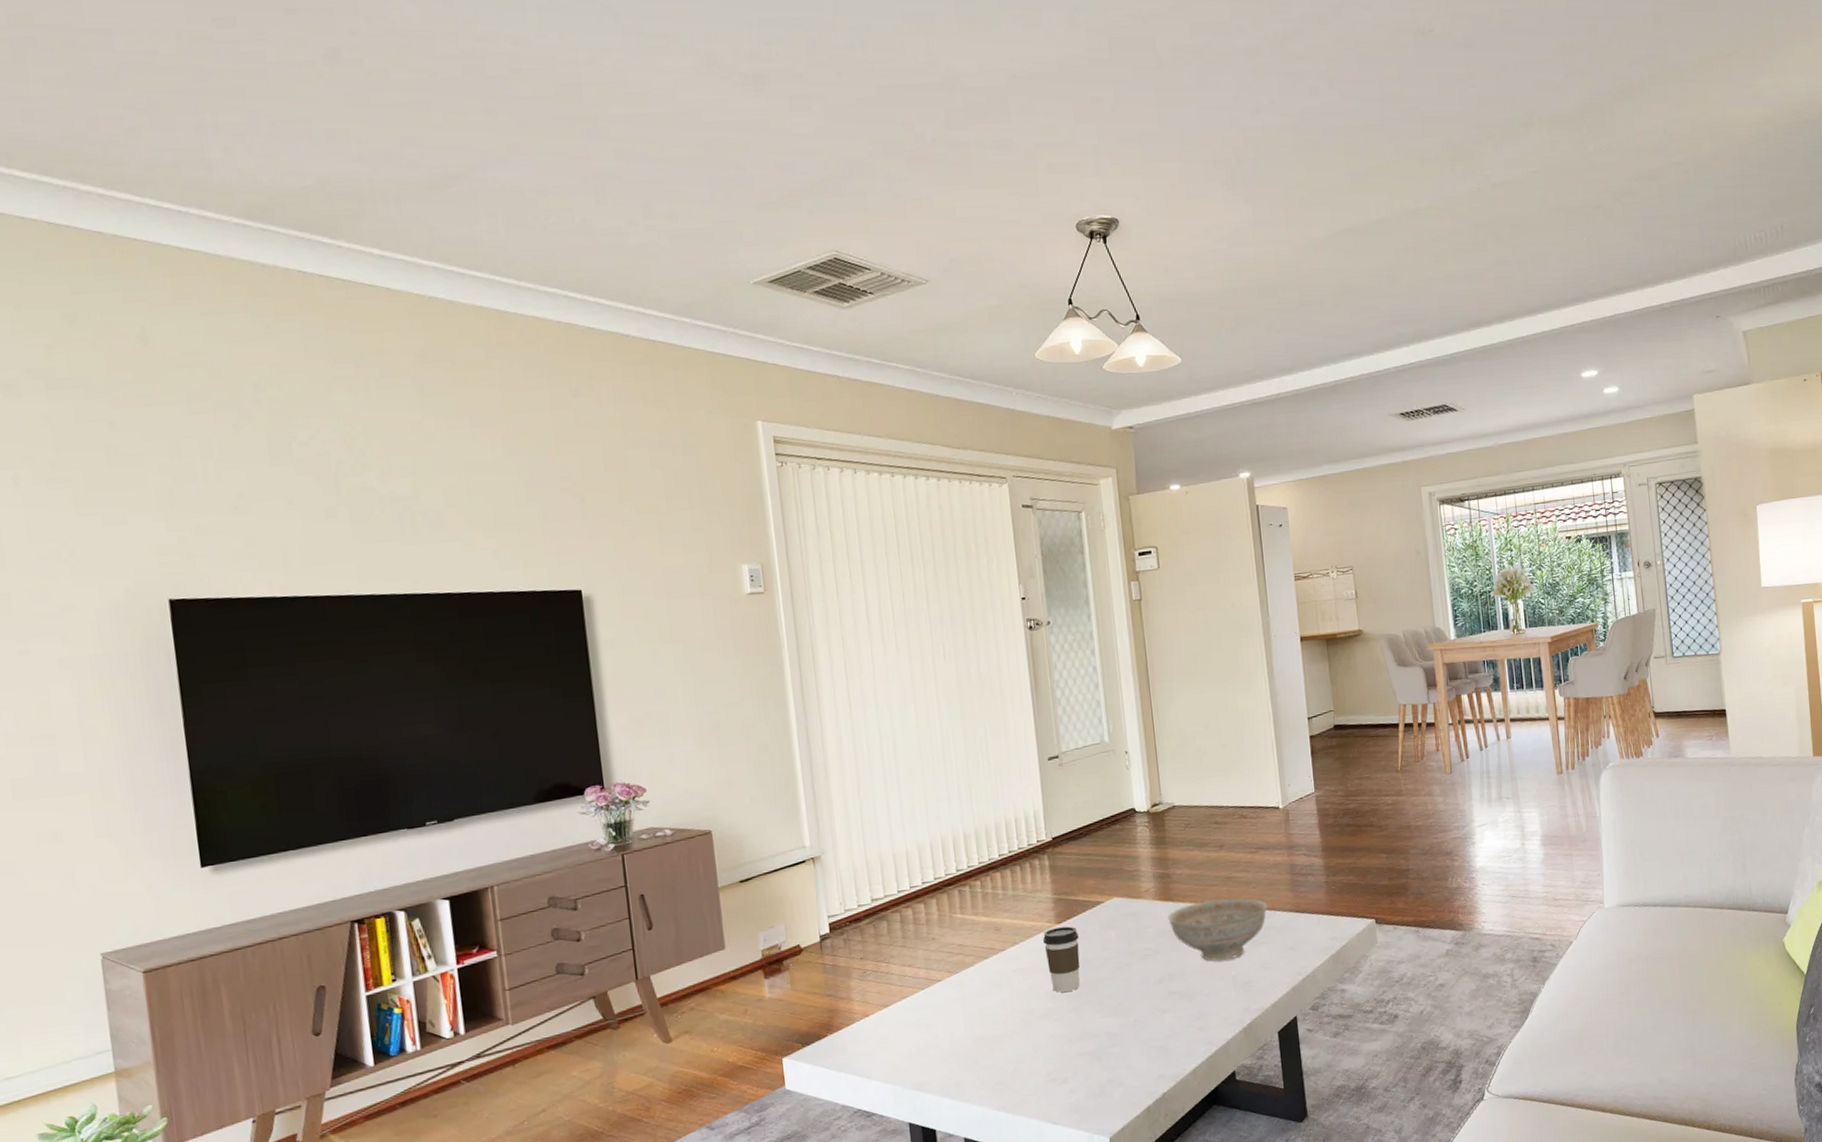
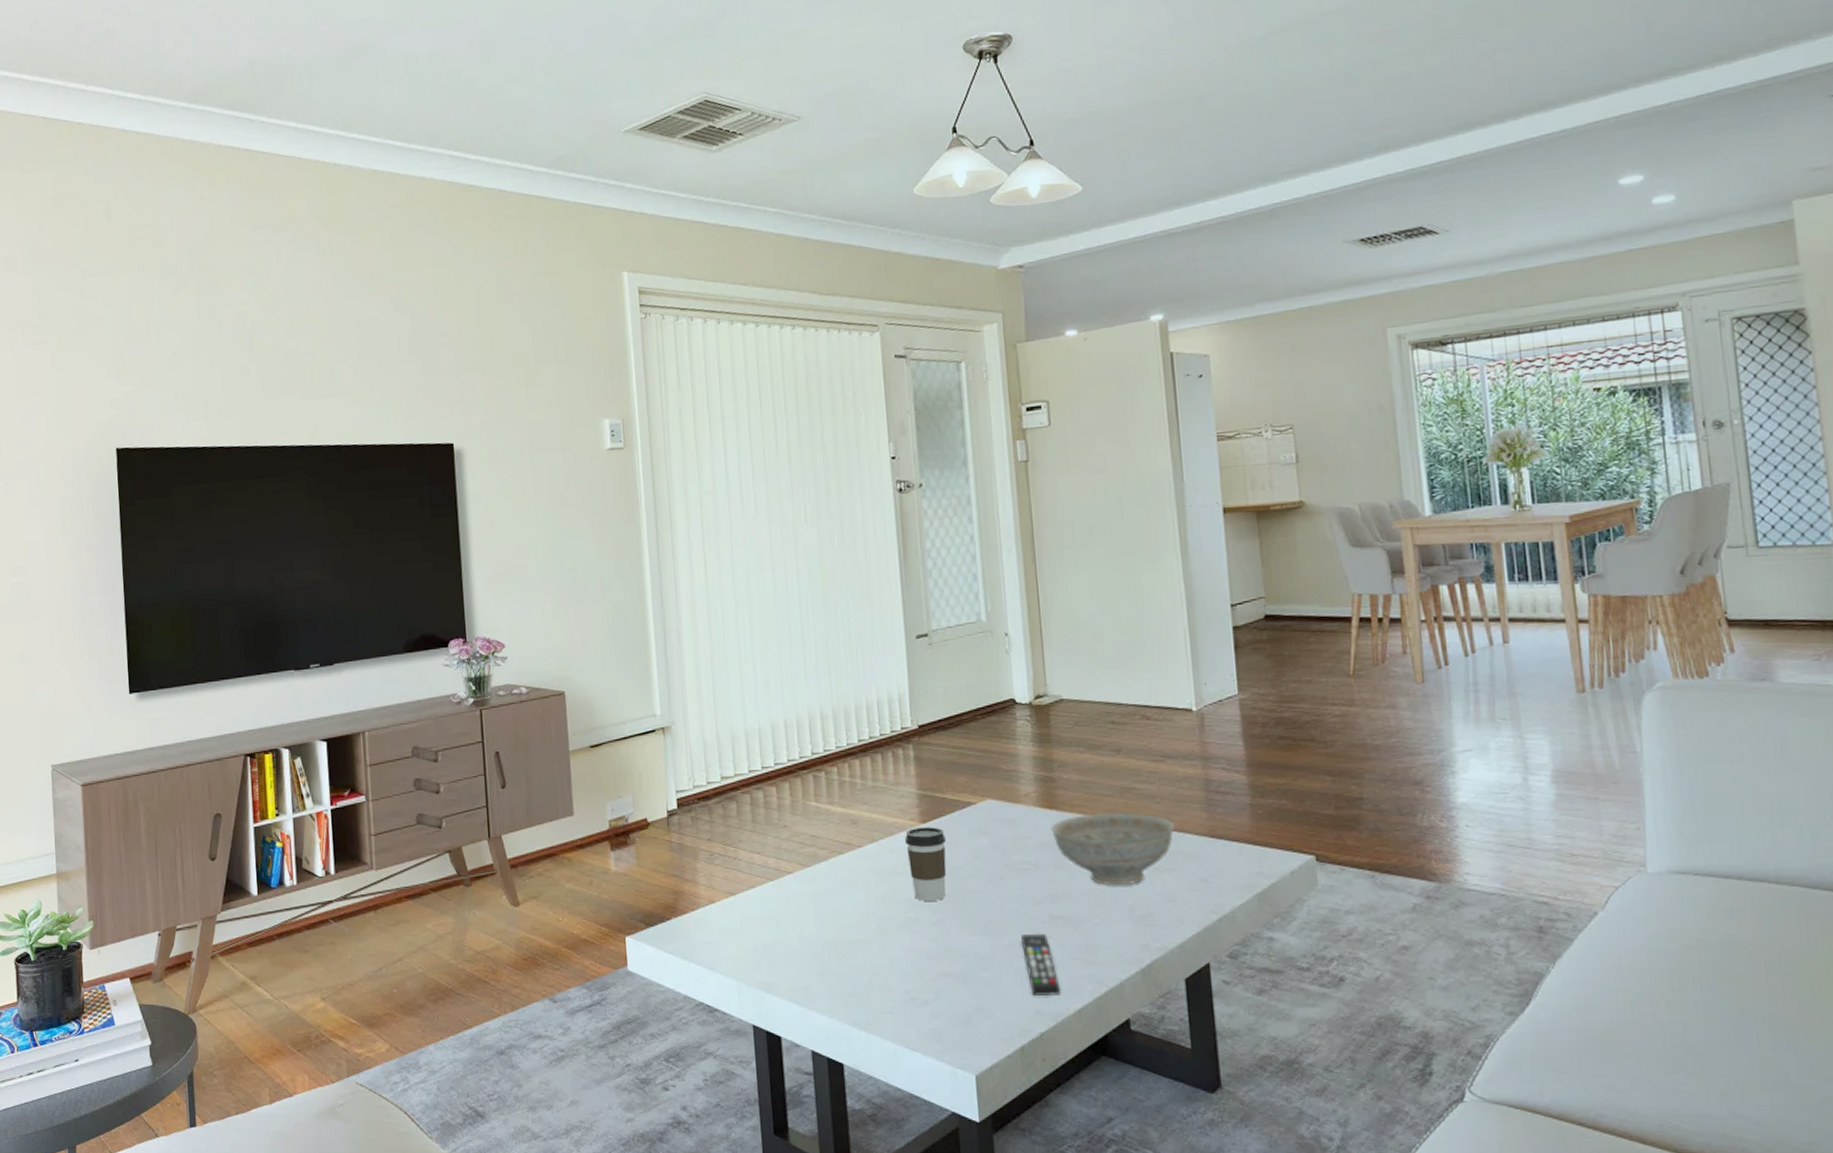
remote control: none [1145,1008,1179,1062] -> present [1021,933,1061,996]

